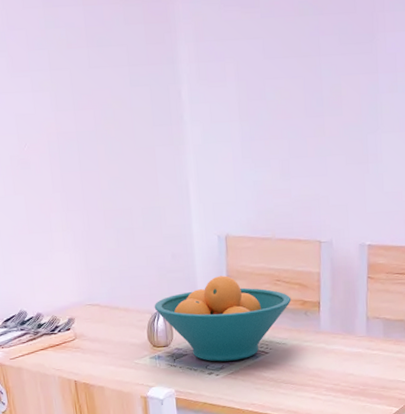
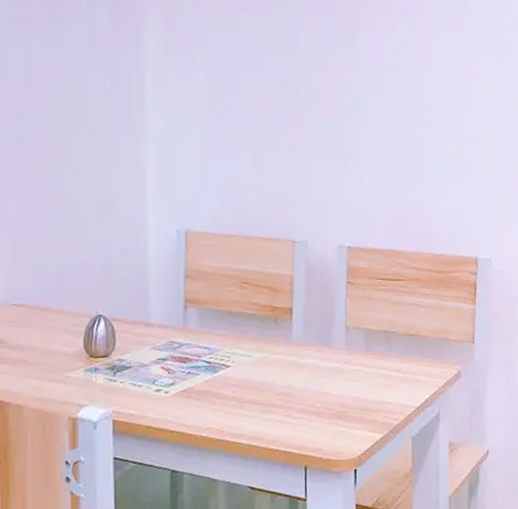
fruit bowl: present [154,275,292,362] -> none [95,275,259,376]

